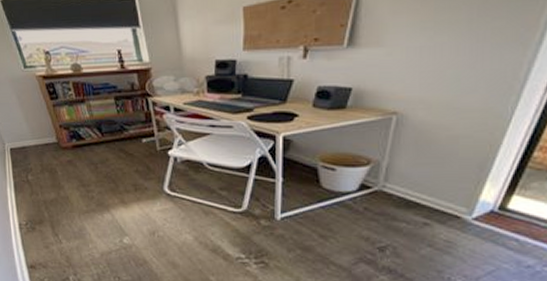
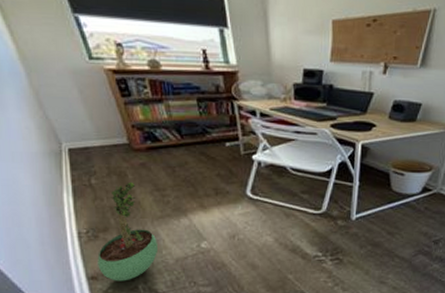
potted plant: none [35,178,85,272] -> present [98,181,157,281]

